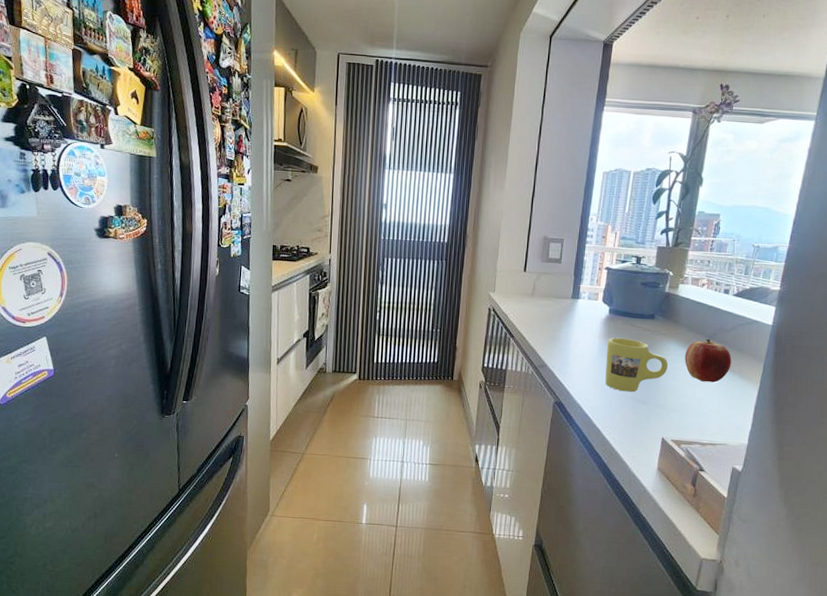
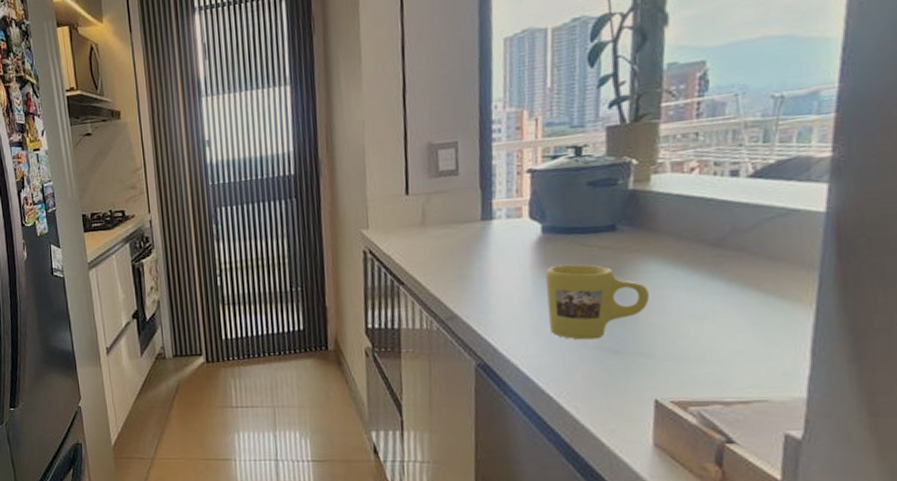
apple: present [685,338,732,383] -> none [675,247,760,312]

